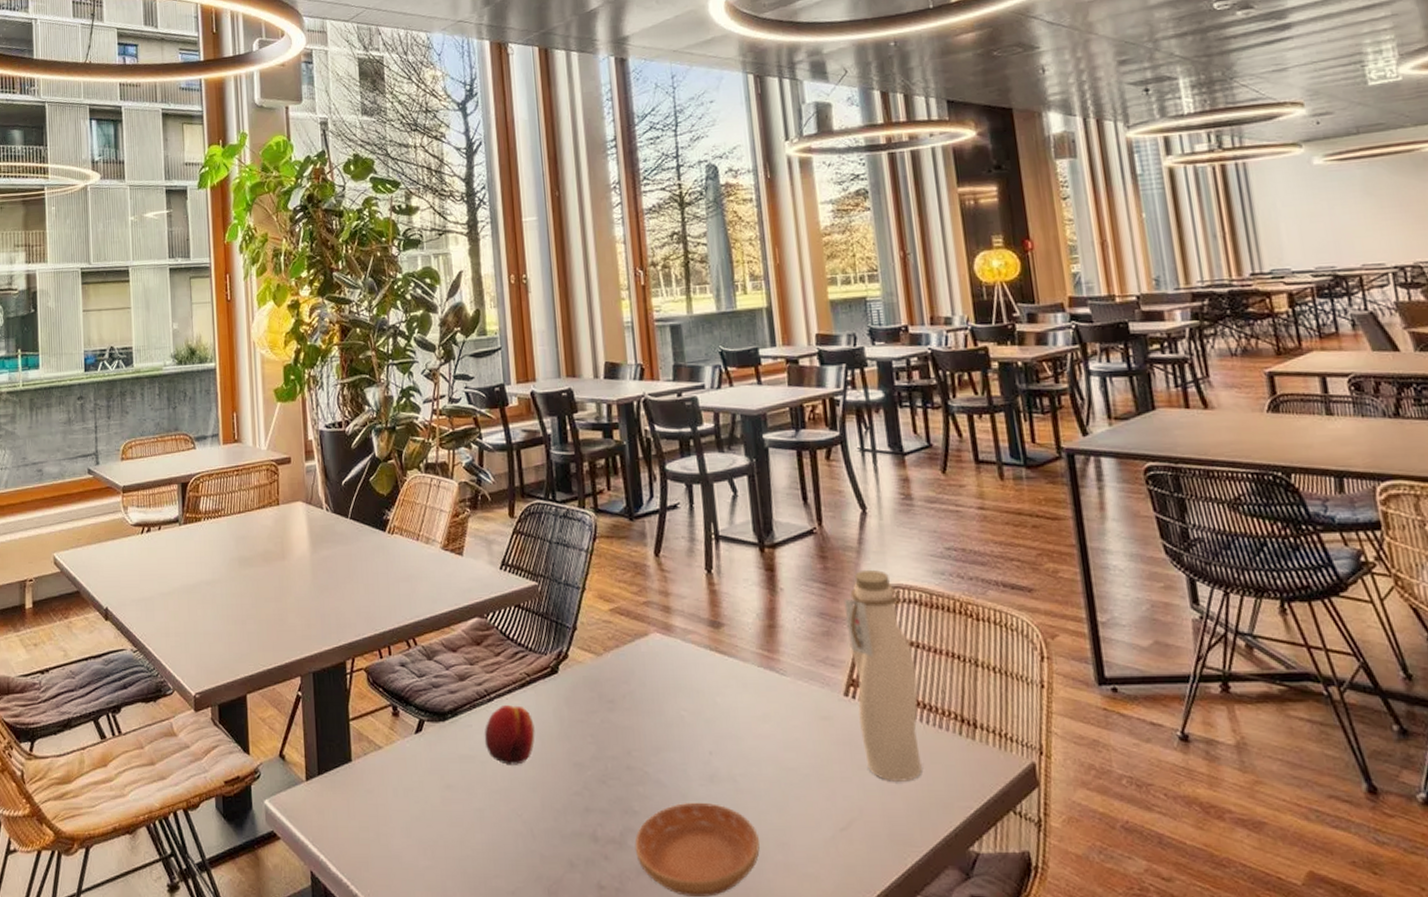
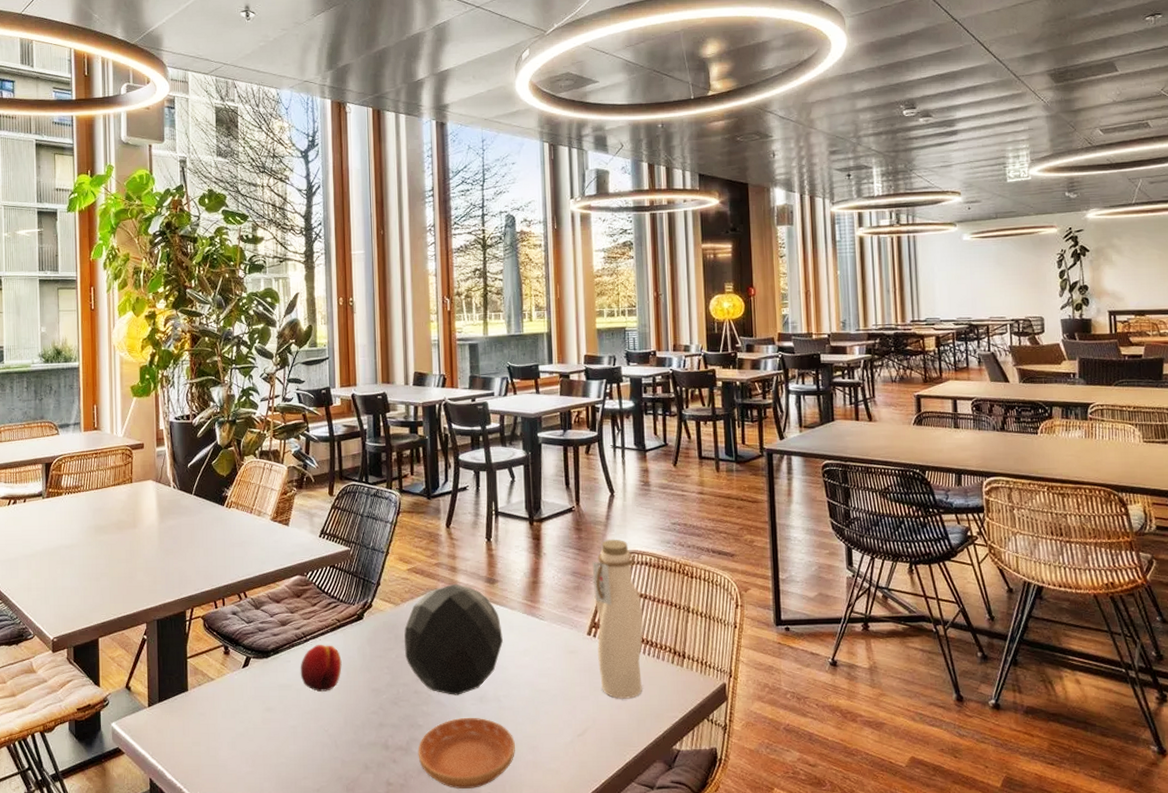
bowl: none [609,627,735,773] -> present [404,583,503,695]

